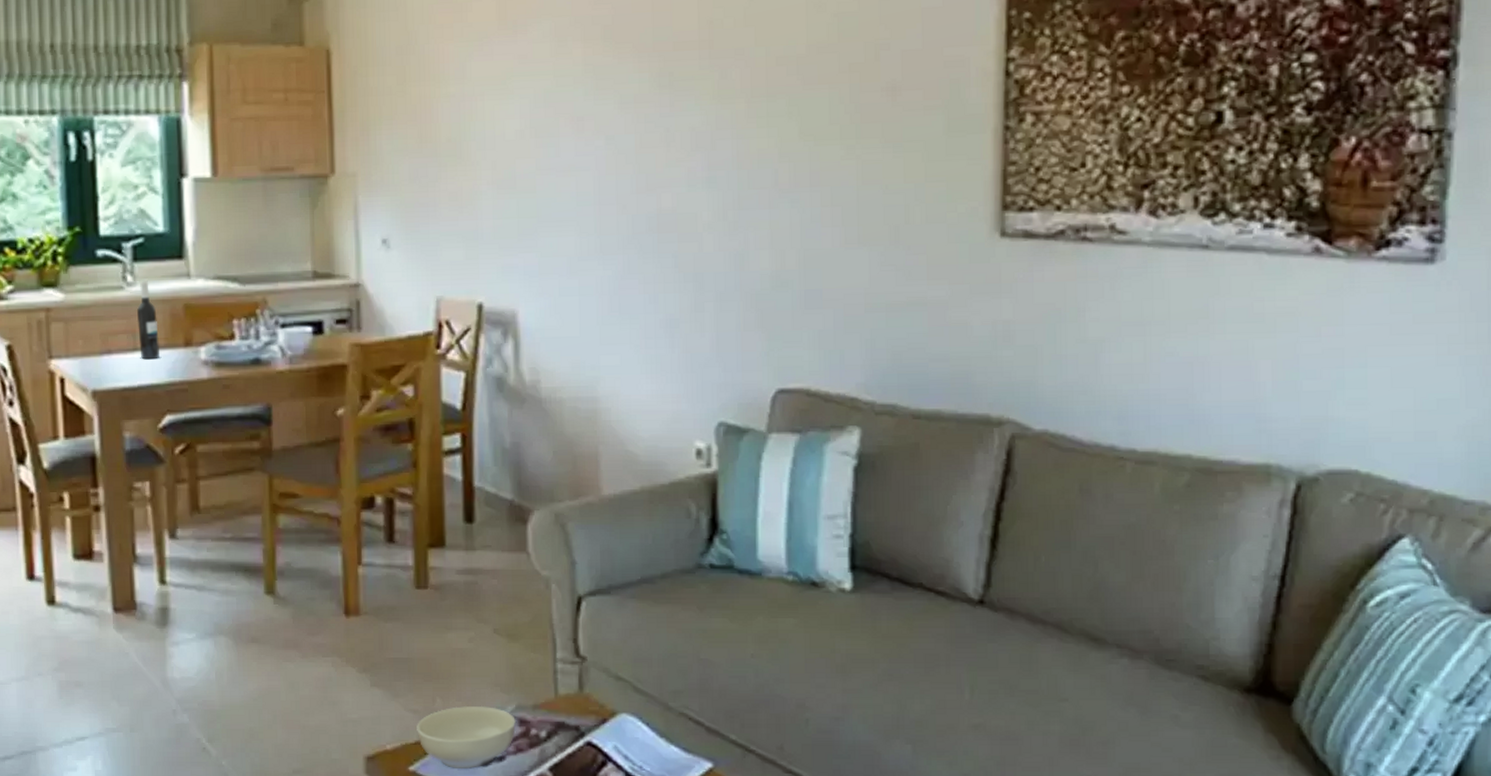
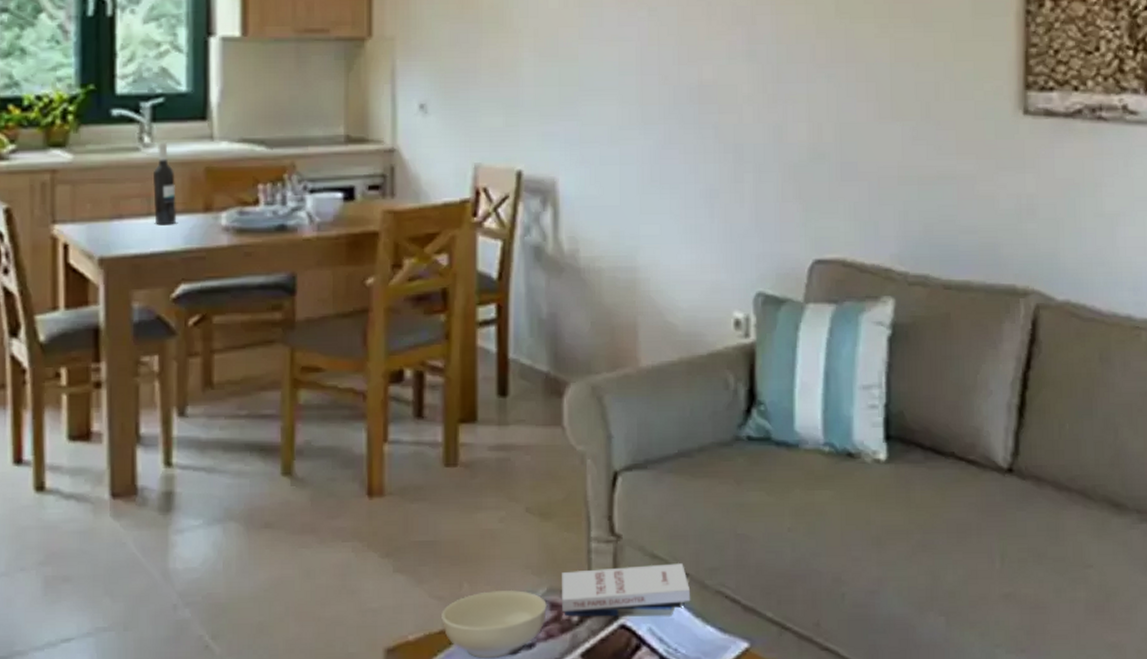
books: none [529,685,655,736] -> present [562,563,691,617]

